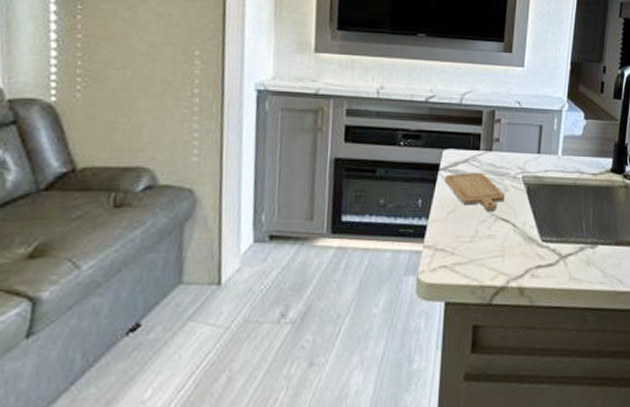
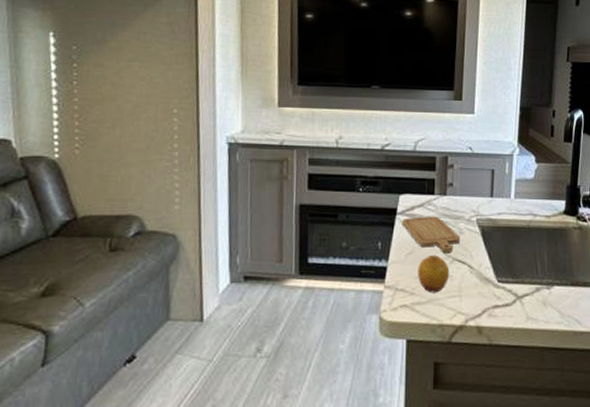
fruit: none [459,212,493,253] -> present [418,254,450,293]

